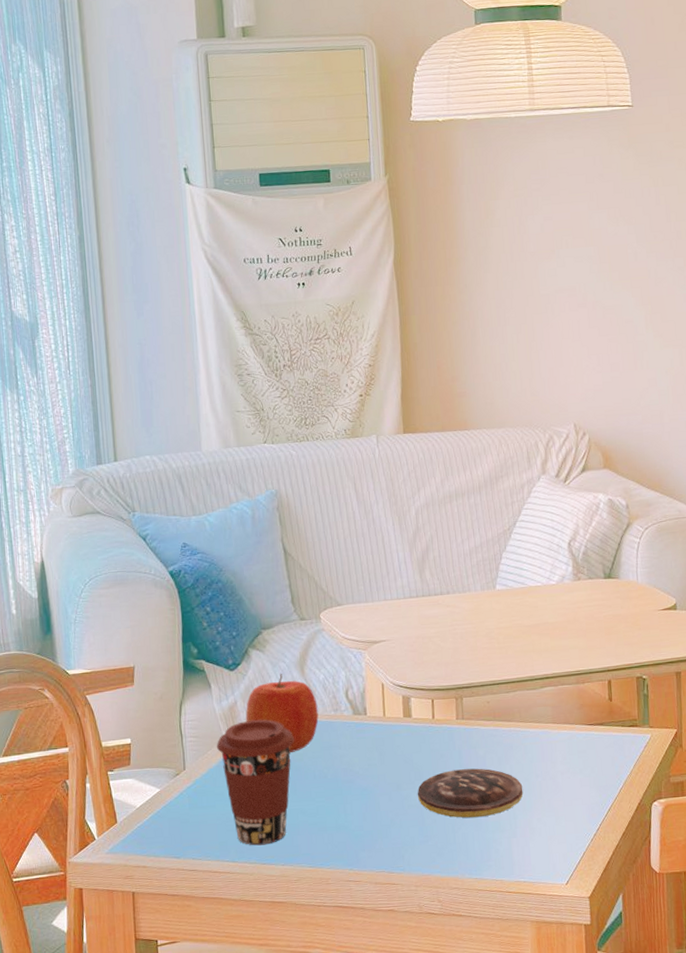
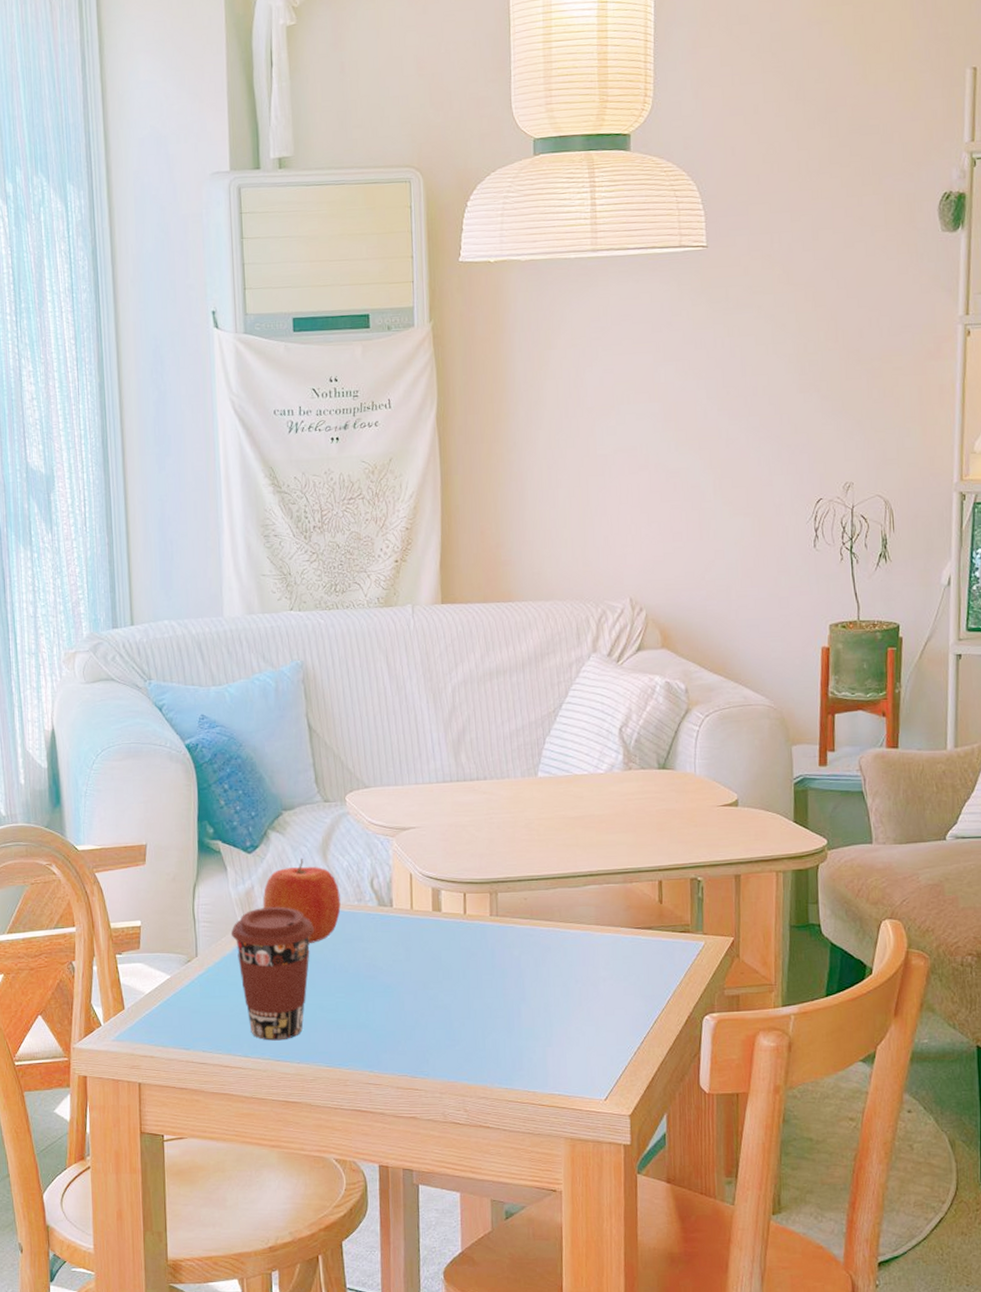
pastry: present [417,768,523,818] -> none [445,970,561,1023]

